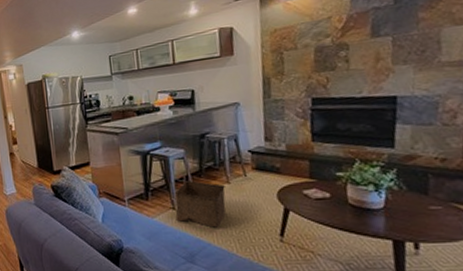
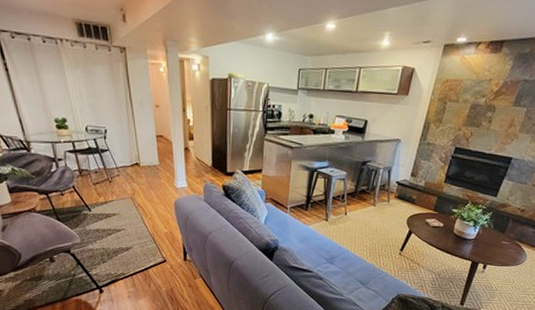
storage bin: present [175,181,226,229] -> none [326,199,371,240]

